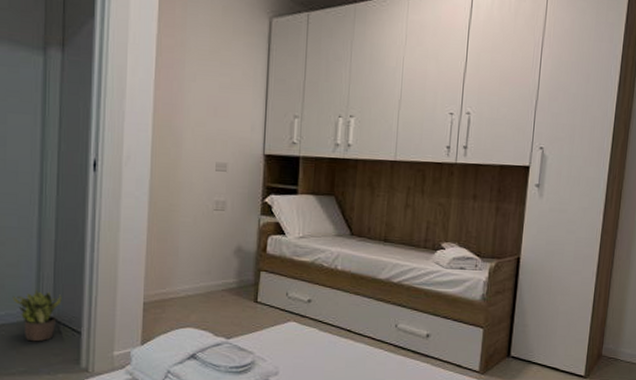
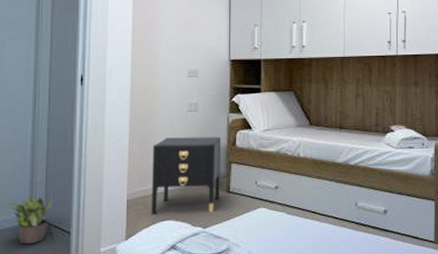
nightstand: none [169,237,250,323] -> present [151,137,220,215]

